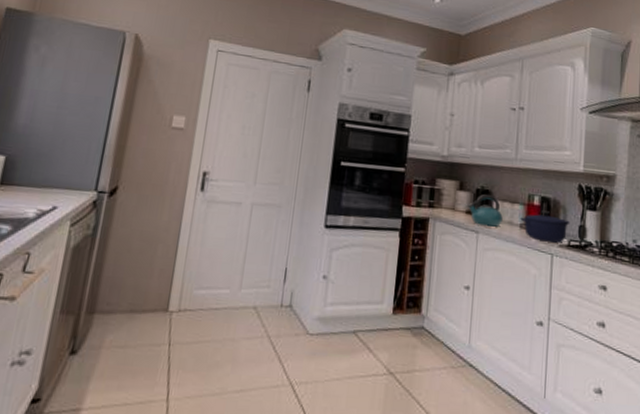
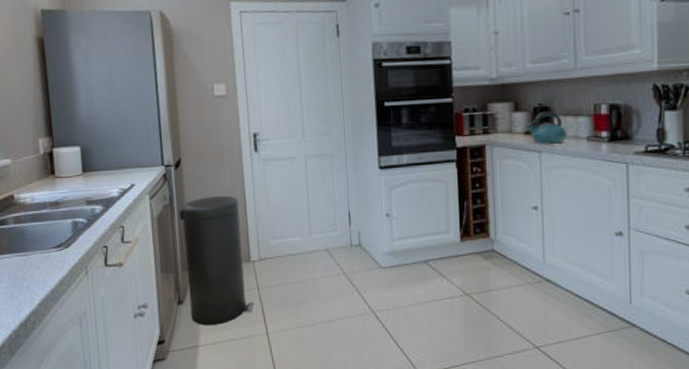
pedal bin: none [81,232,171,385] -> present [178,195,255,325]
cooking pot: present [520,210,570,243] -> none [586,118,646,151]

